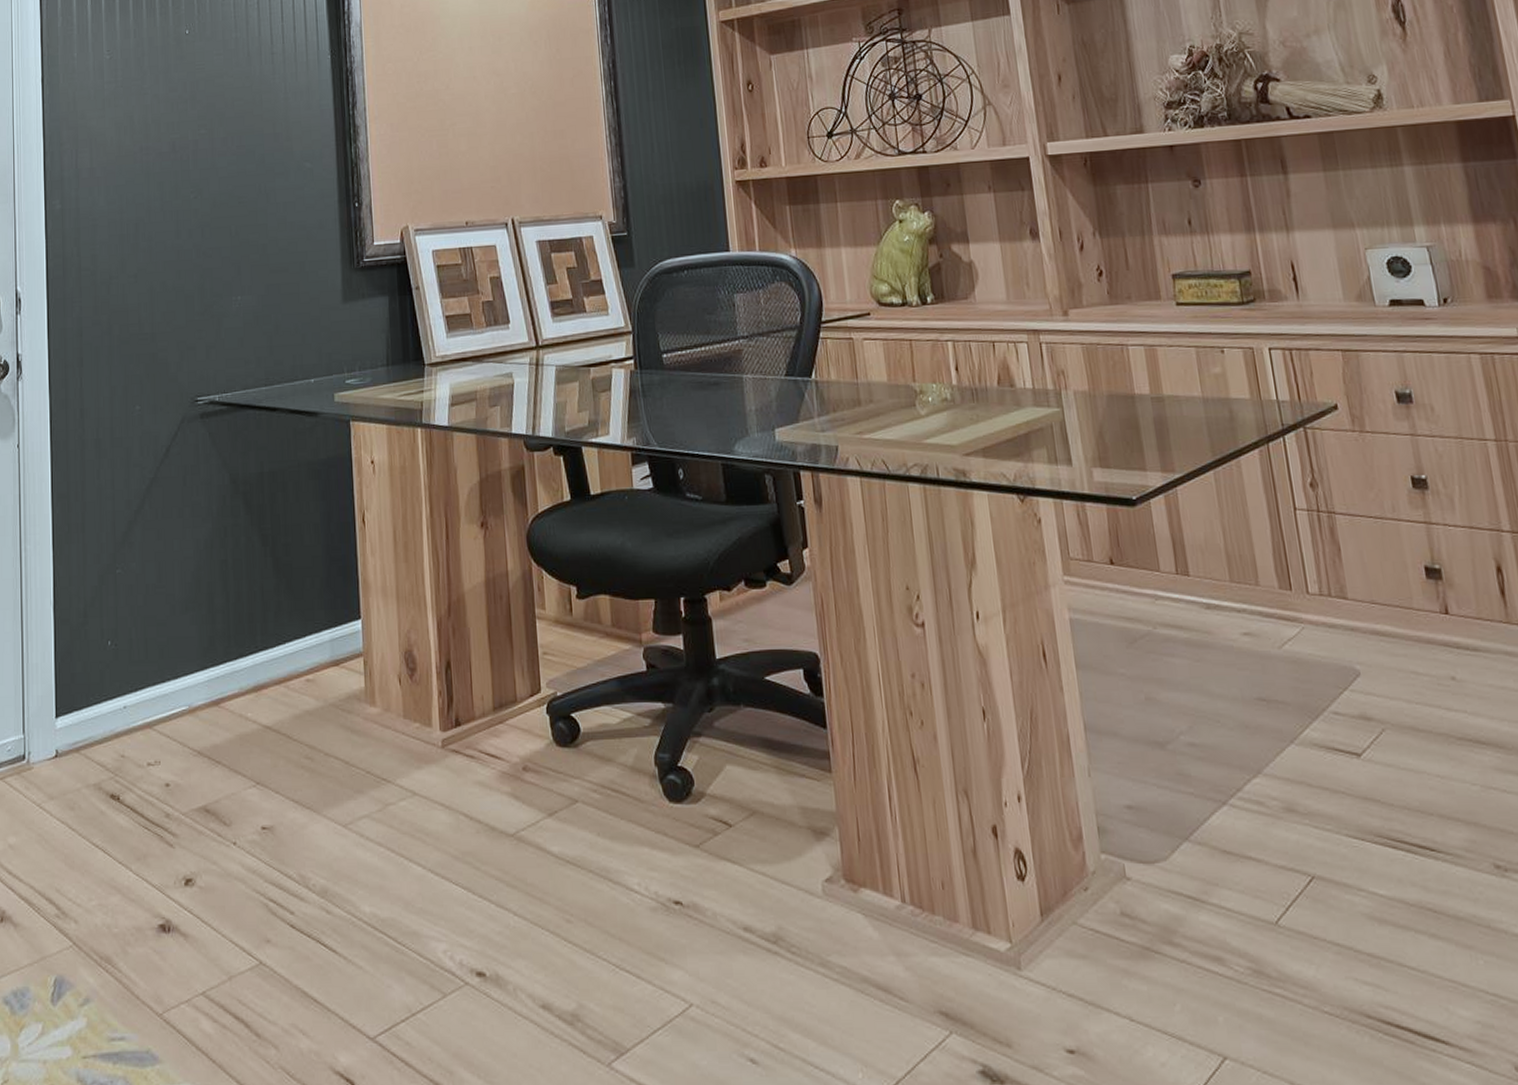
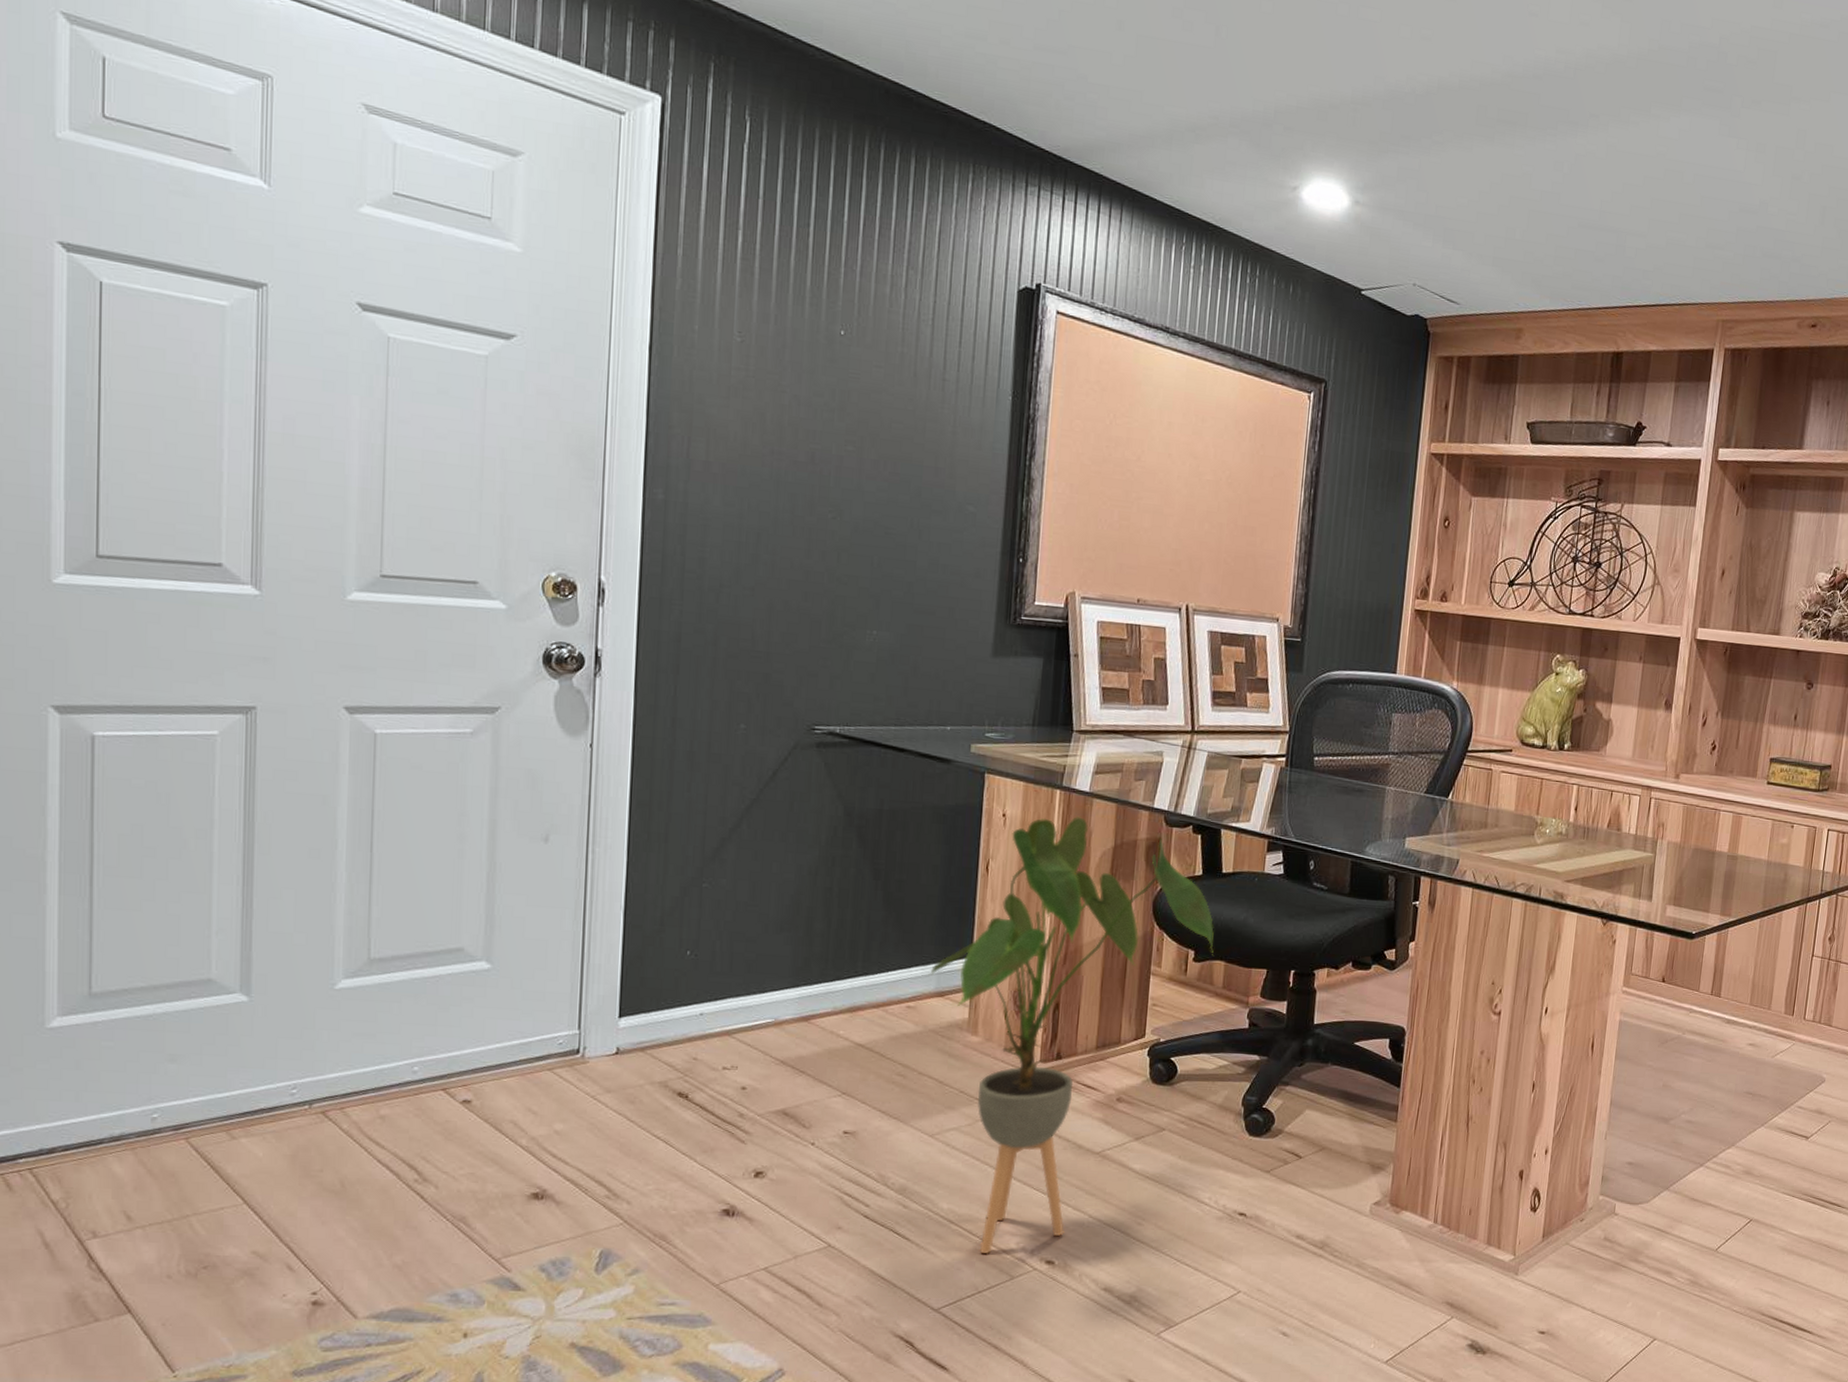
house plant: none [322,454,596,967] -> present [928,817,1214,1255]

